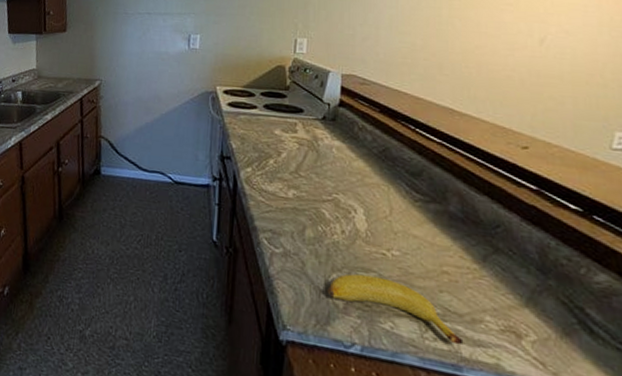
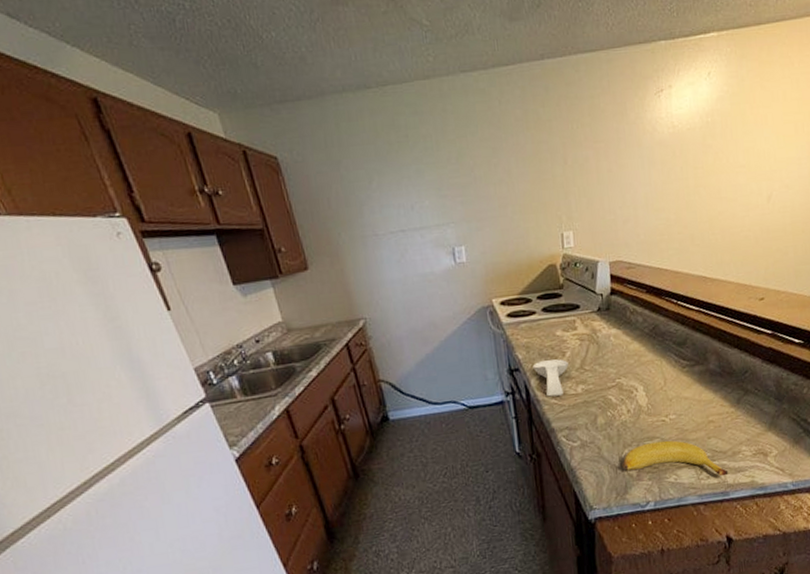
spoon rest: none [245,155,283,195] -> present [532,359,569,397]

